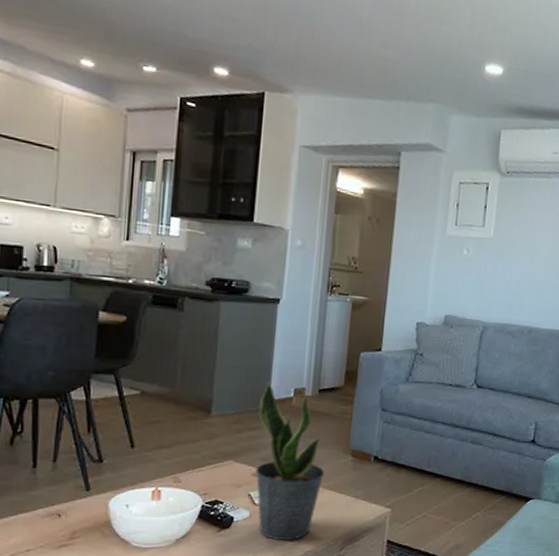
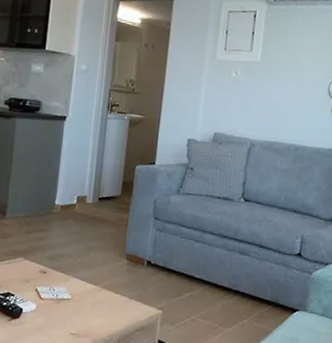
potted plant: present [255,382,324,541] -> none [42,189,102,334]

